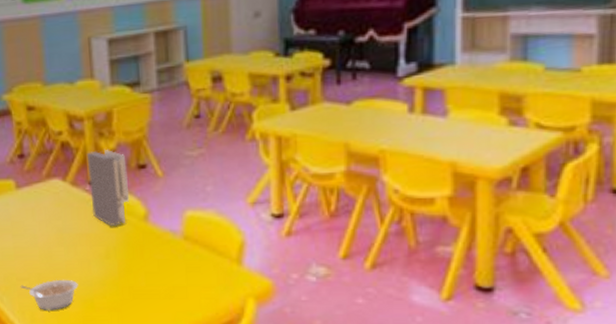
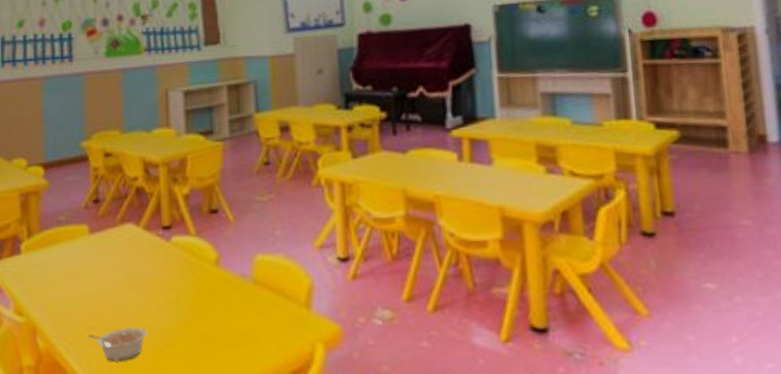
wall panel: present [86,150,130,226] -> none [160,195,202,271]

